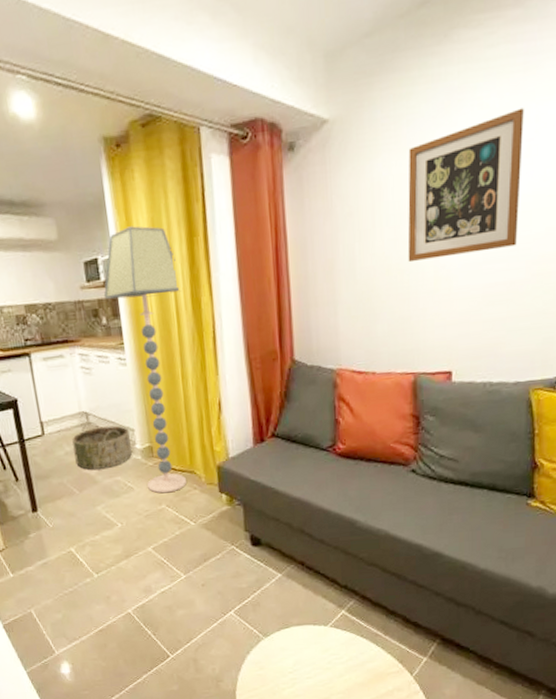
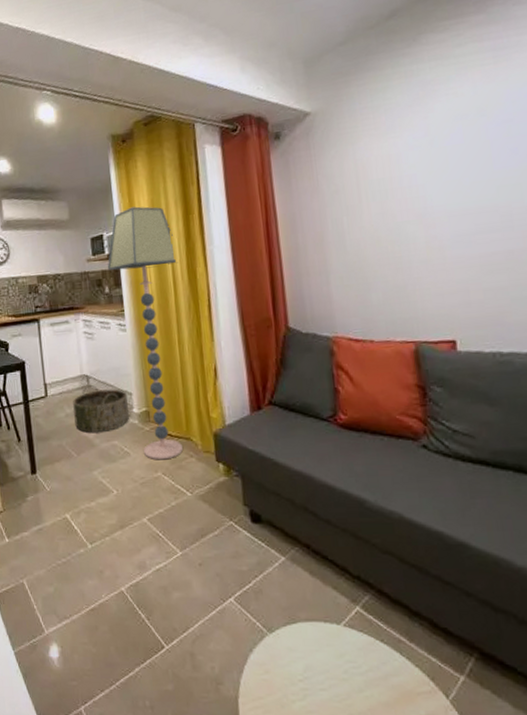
wall art: present [407,108,524,263] -> none [388,94,510,234]

